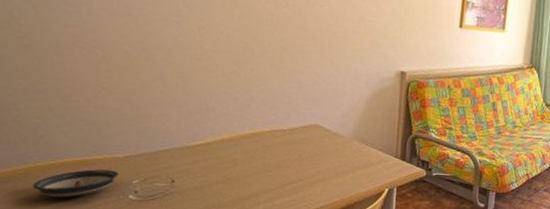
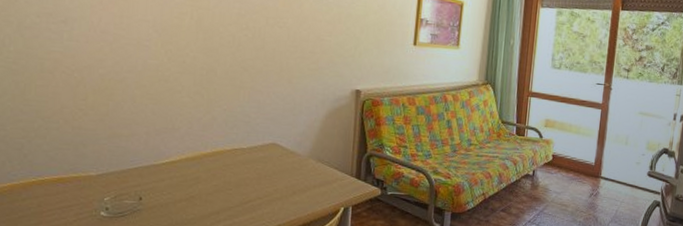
saucer: present [32,169,120,198] -> none [16,187,93,214]

